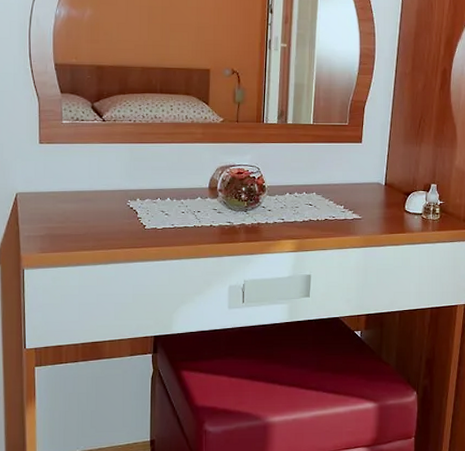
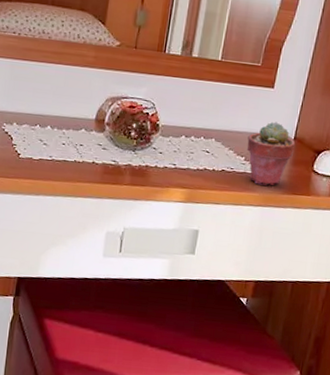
potted succulent: none [344,172,387,228] -> present [246,121,296,186]

